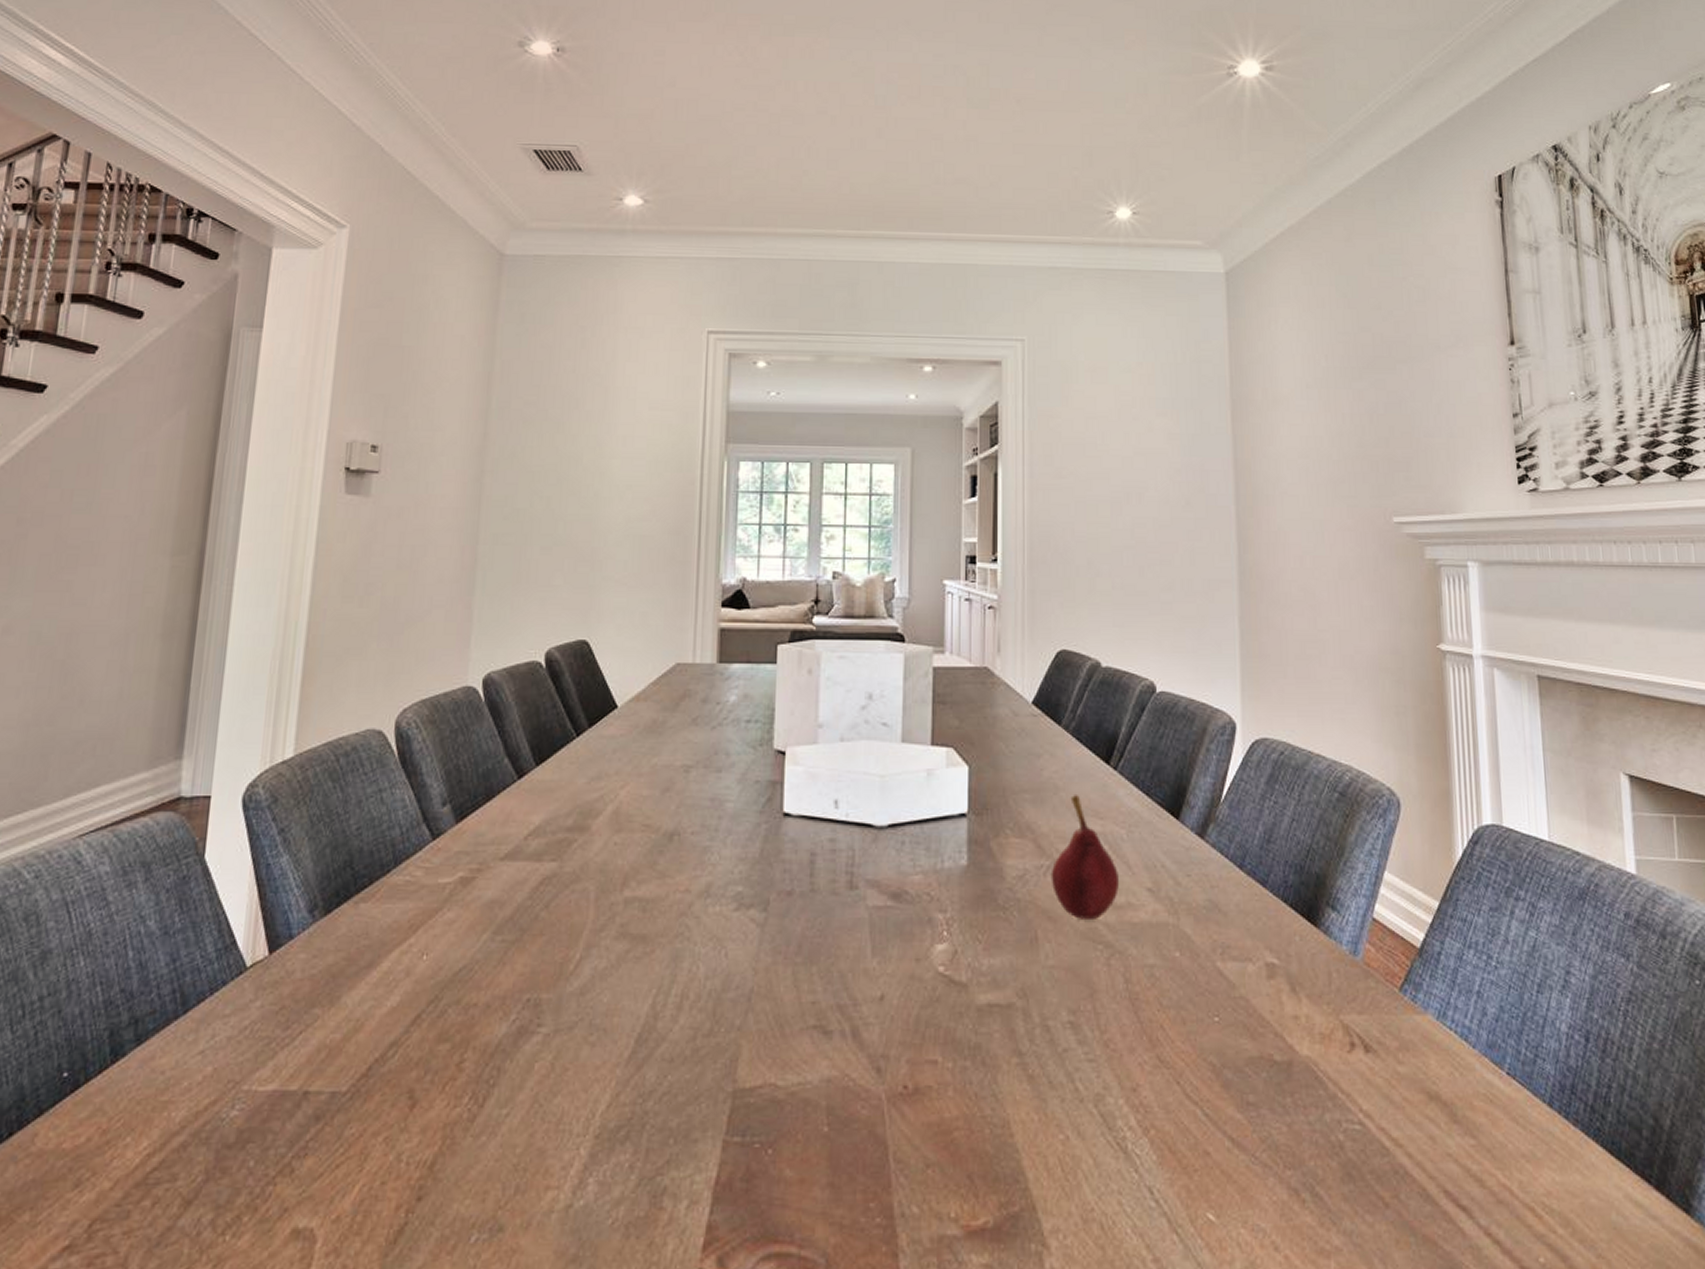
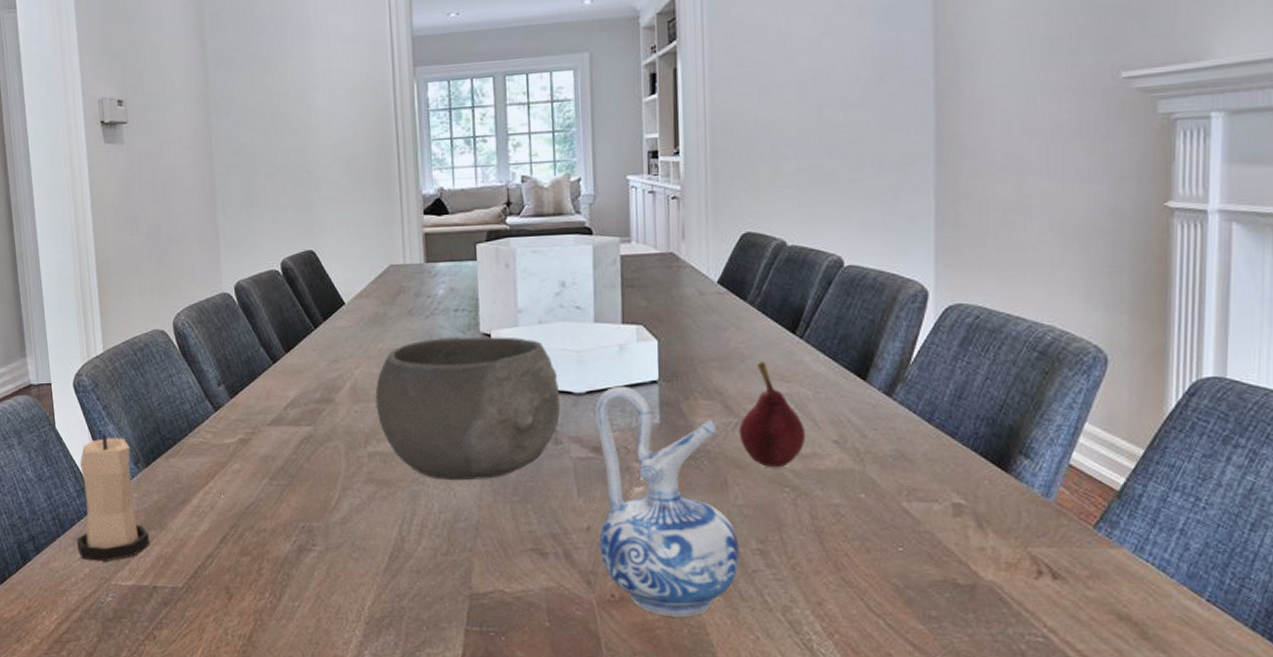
candle: none [200,867,311,1054] -> present [76,433,149,561]
bowl: none [641,754,859,936] -> present [375,337,561,481]
ceramic pitcher: none [894,819,1049,1114] -> present [595,386,739,617]

